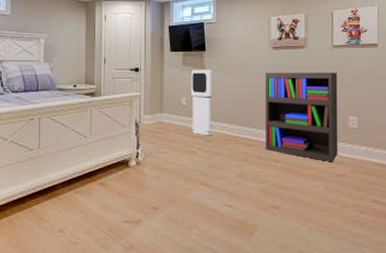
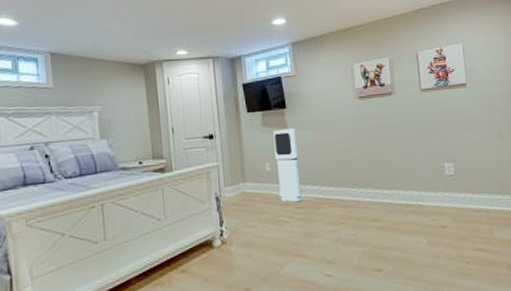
bookshelf: present [265,72,338,161] -> none [353,118,437,214]

